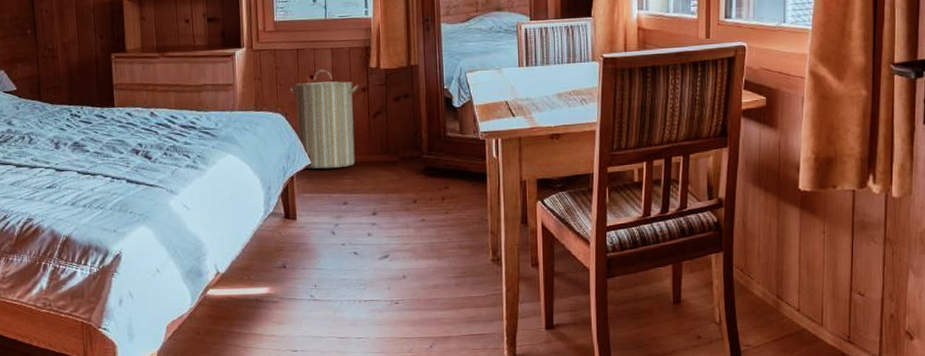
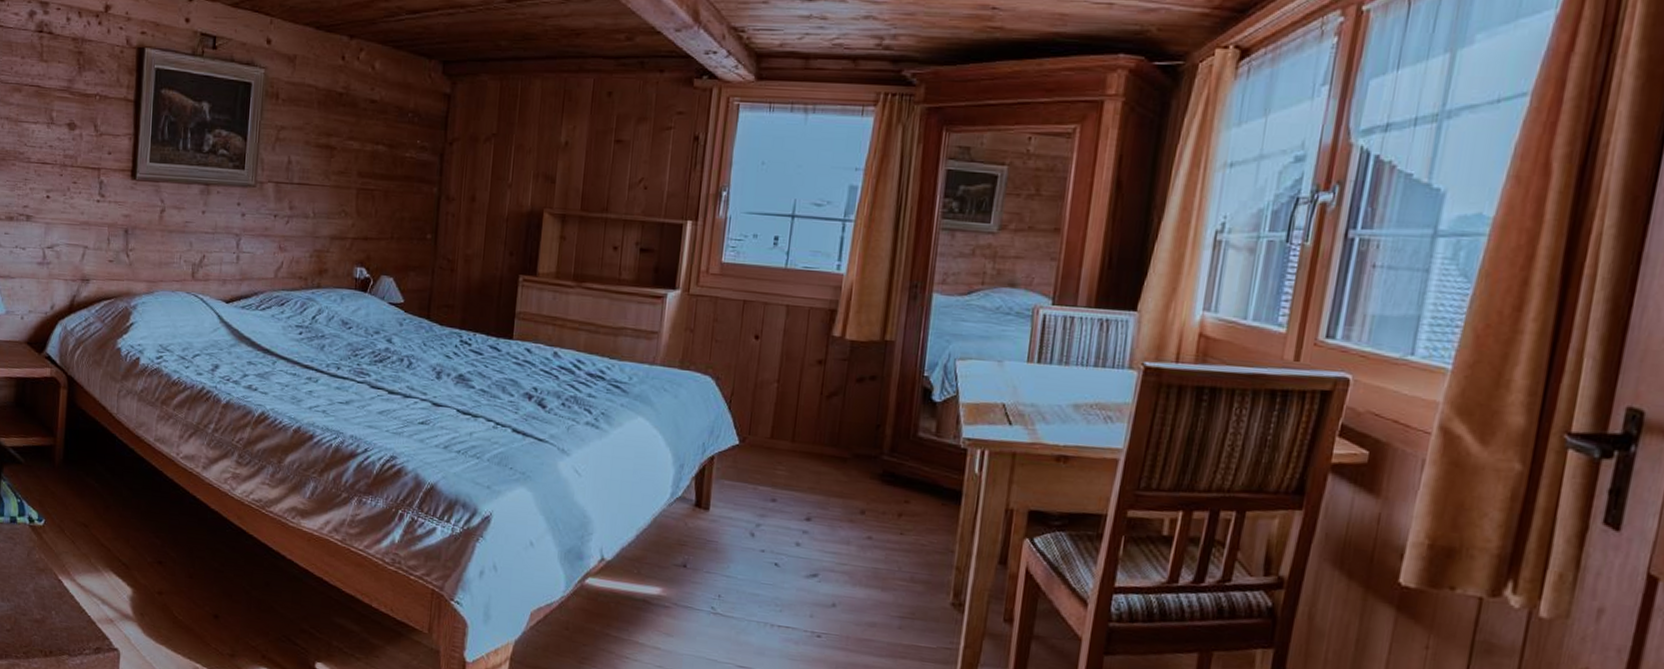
laundry hamper: present [289,70,359,169] -> none [726,330,814,456]

